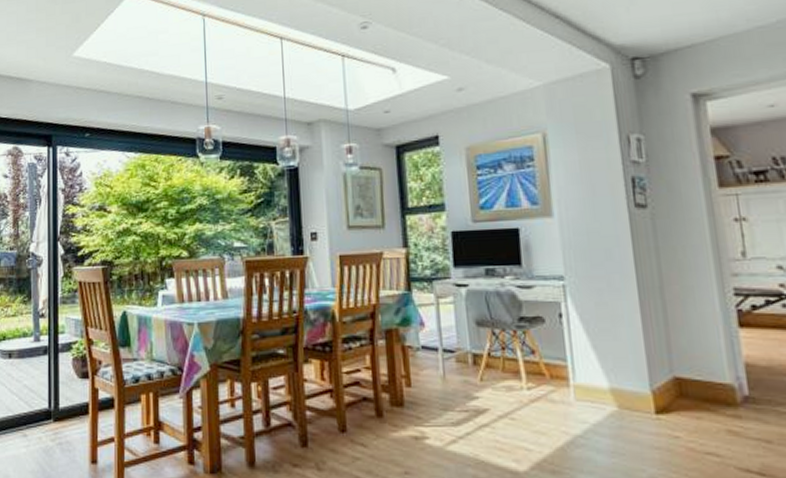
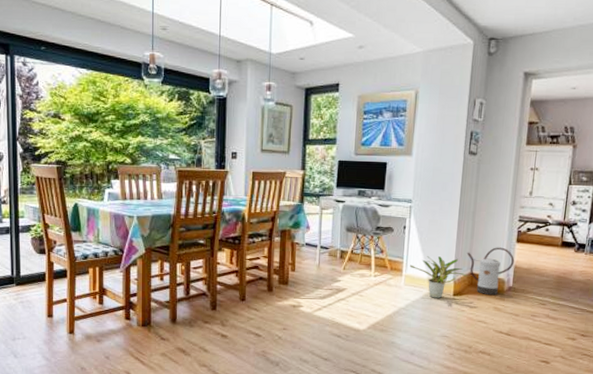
potted plant: none [578,355,673,419] -> present [410,256,468,298]
watering can: none [663,336,744,411] -> present [467,247,515,296]

